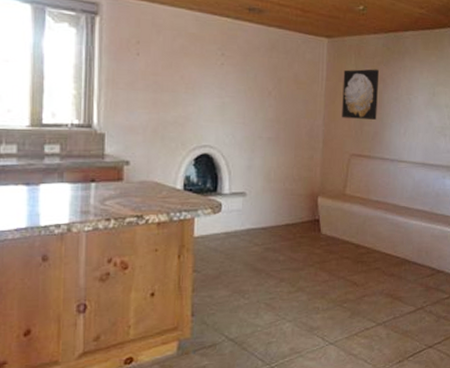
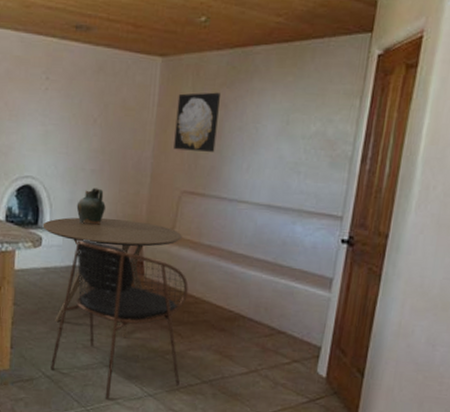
dining table: none [222,182,353,293] -> present [42,217,182,339]
dining chair: none [234,203,361,354] -> present [51,239,189,400]
ceramic jug: none [255,154,283,188] -> present [76,188,106,225]

